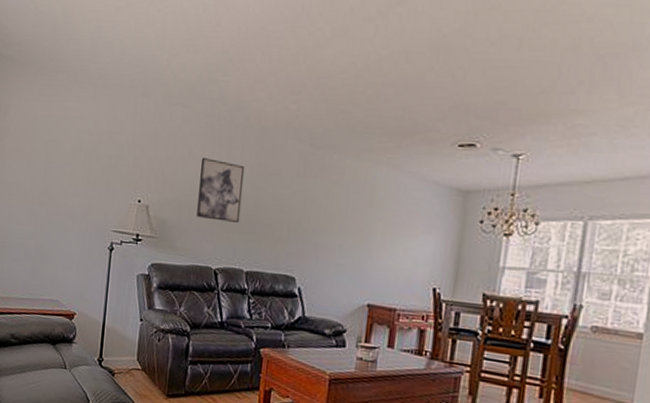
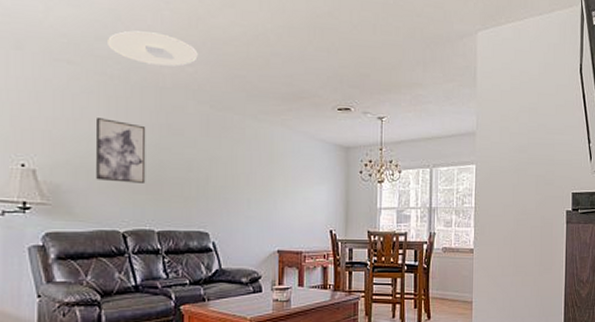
ceiling light: none [218,71,303,104] -> present [108,30,198,67]

